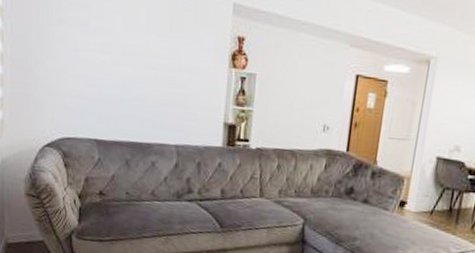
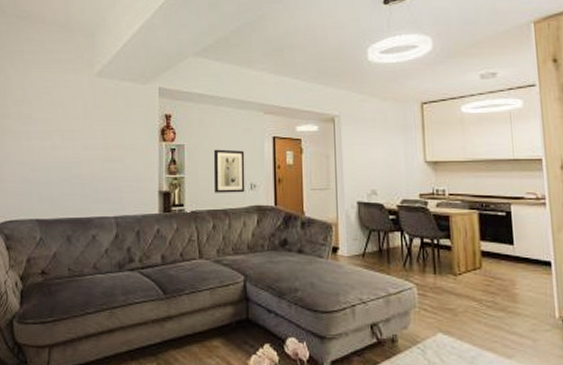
wall art: none [283,83,322,134] -> present [213,149,245,193]

